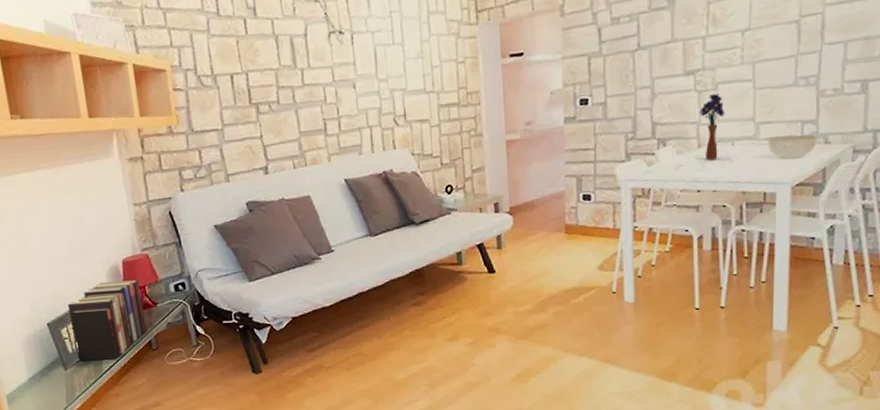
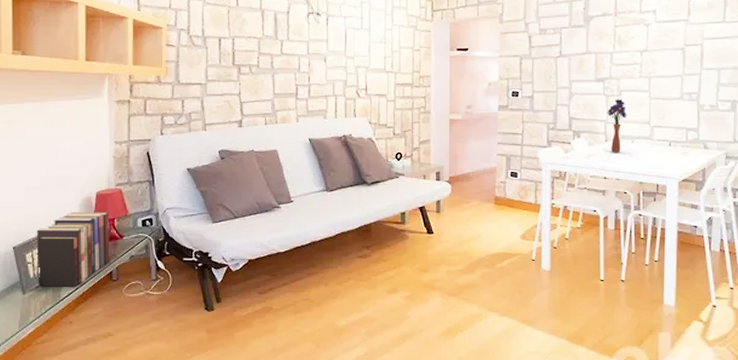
bowl: present [767,134,817,160] -> none [660,139,698,160]

